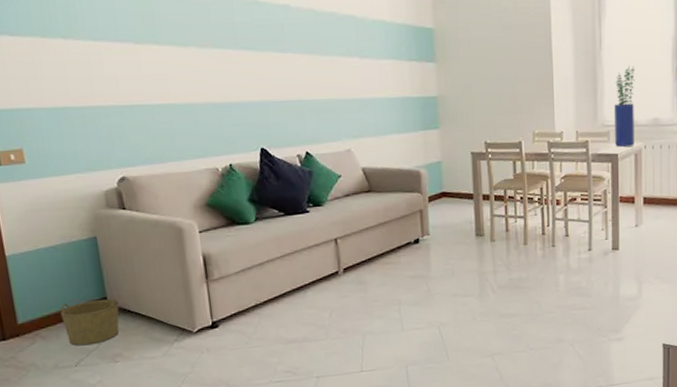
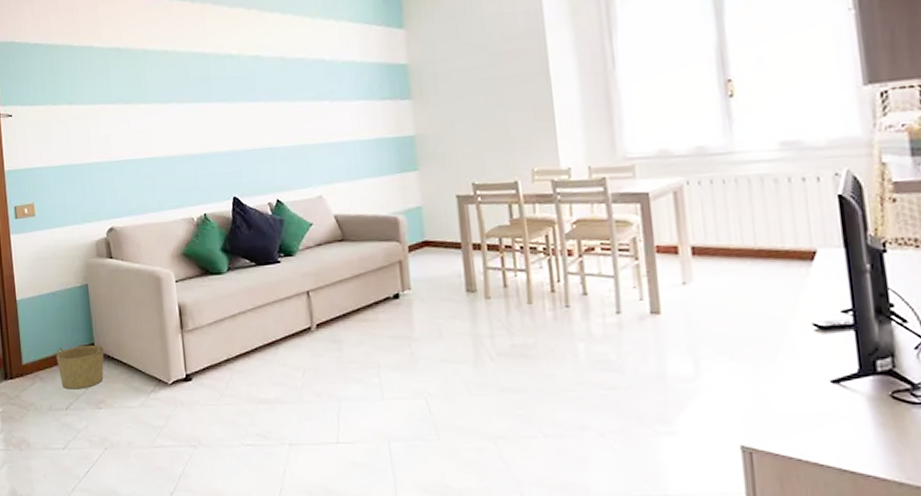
vase: present [615,66,635,148] -> none [638,85,672,185]

